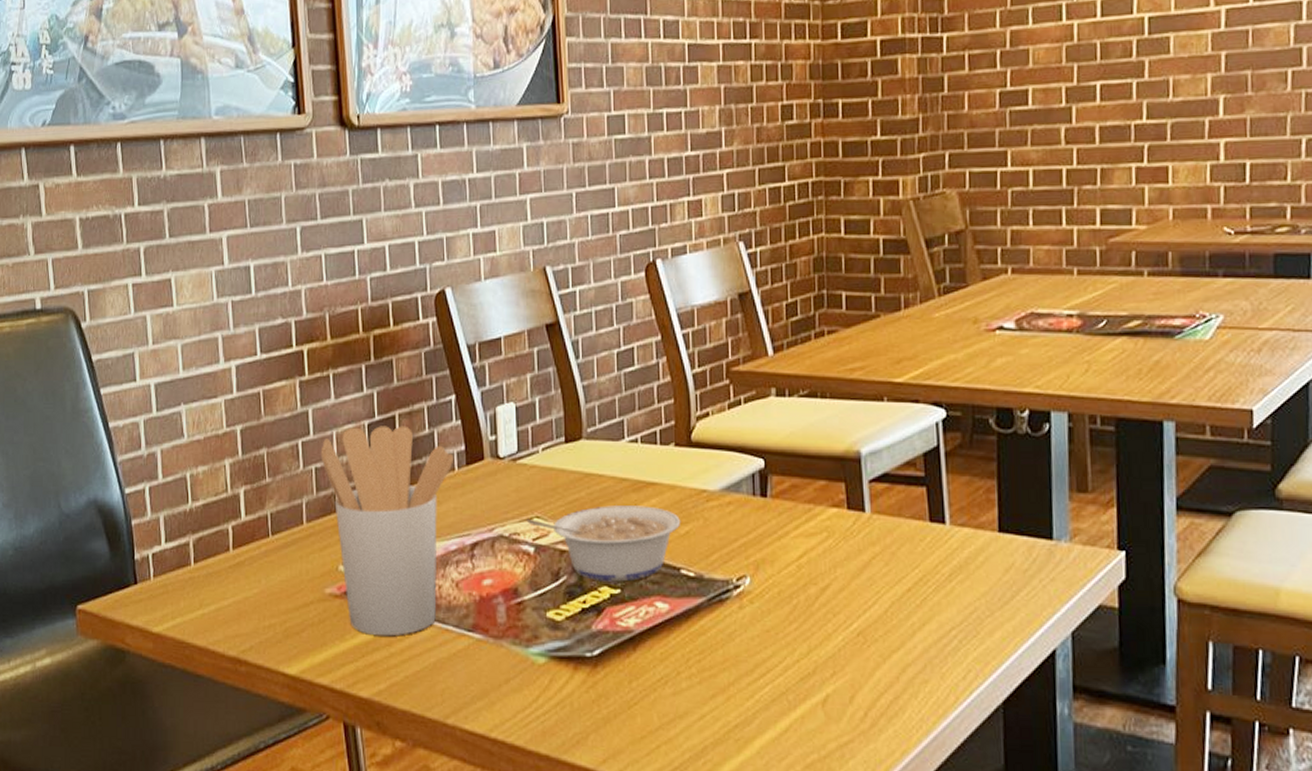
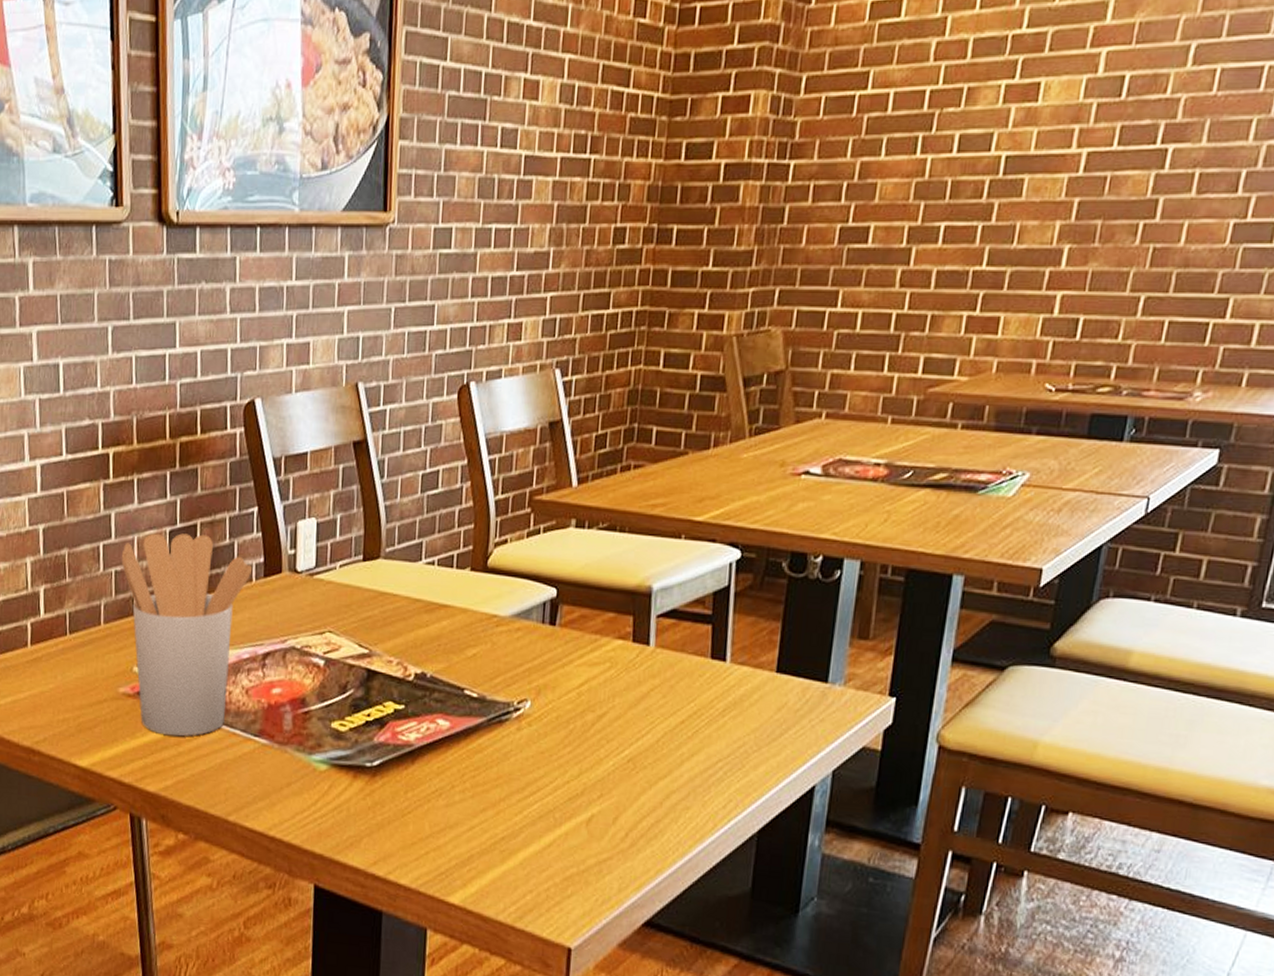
legume: present [526,505,681,582] -> none [319,624,470,698]

